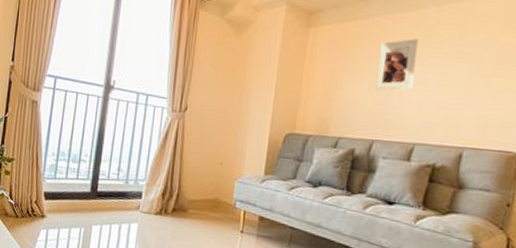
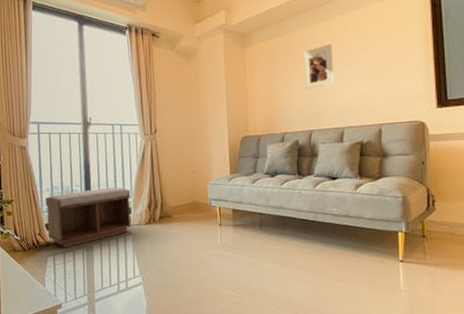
bench: none [44,161,145,224] -> present [45,187,132,248]

